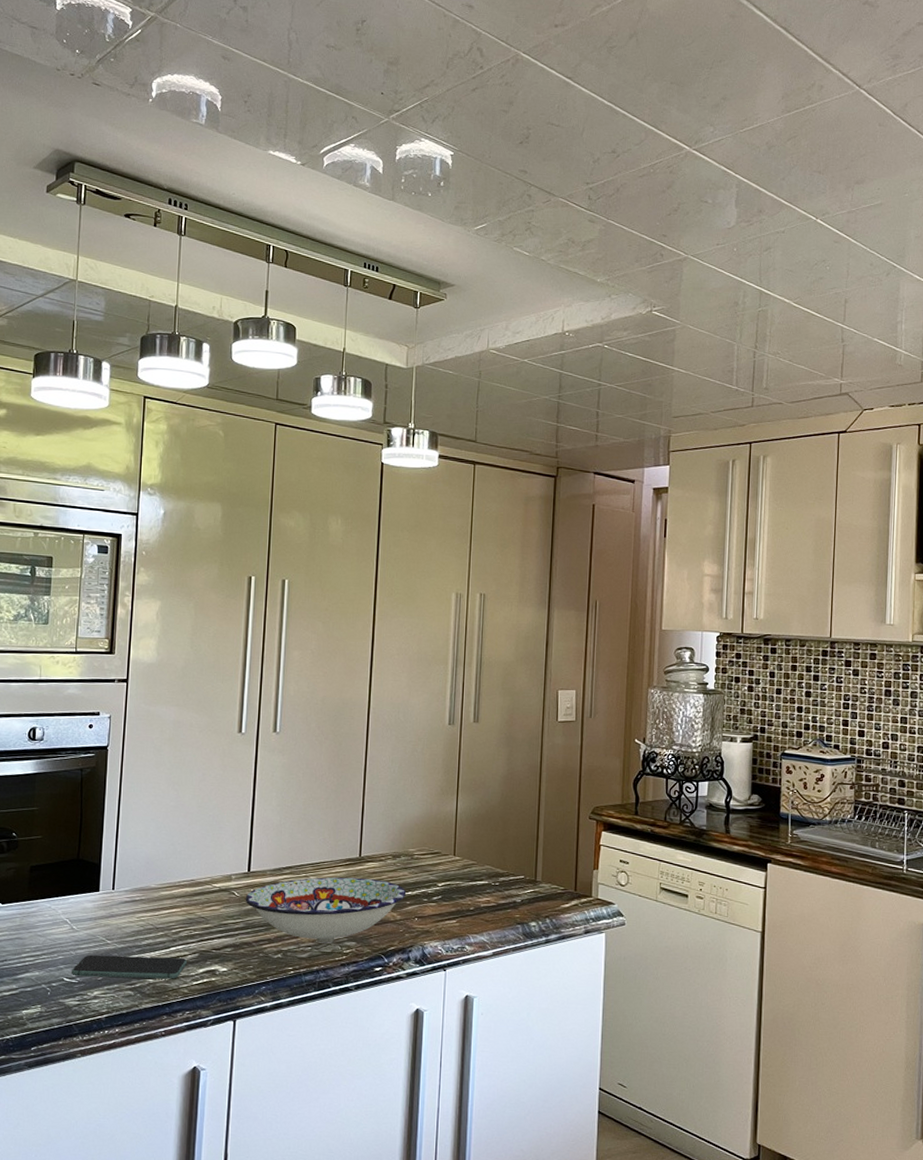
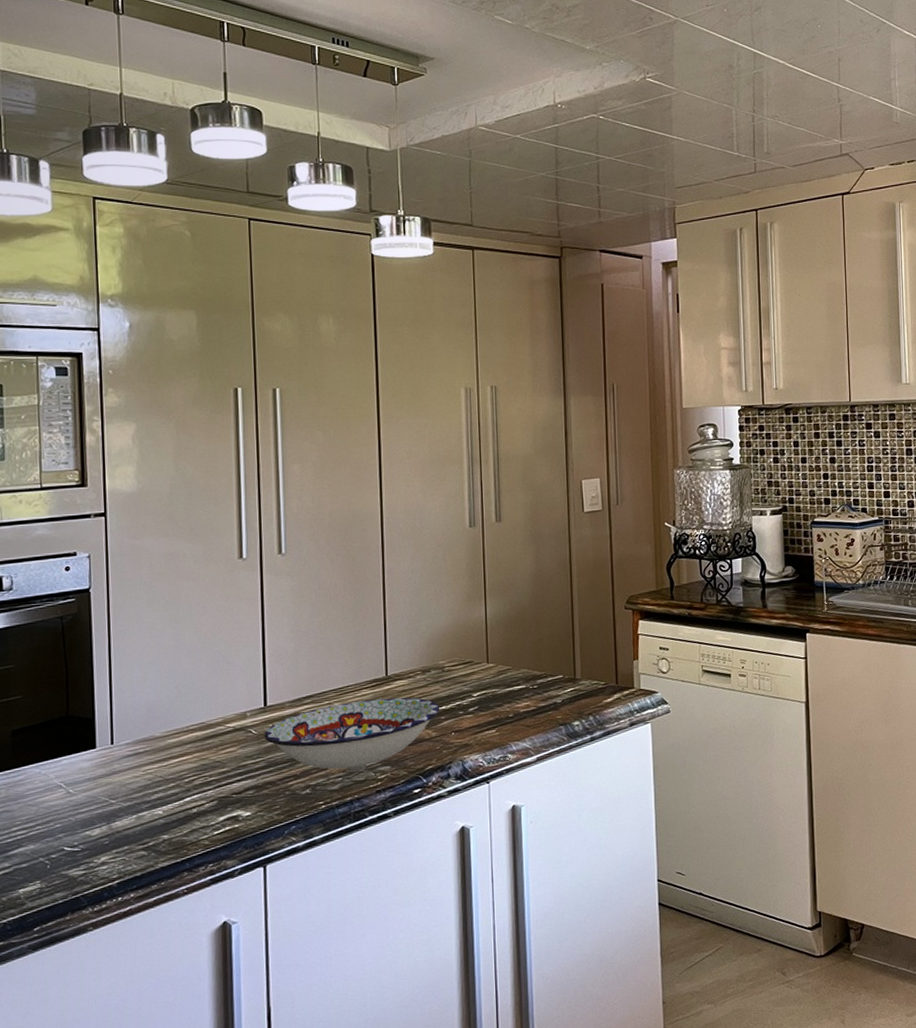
smartphone: present [71,954,187,979] -> none [71,808,205,844]

